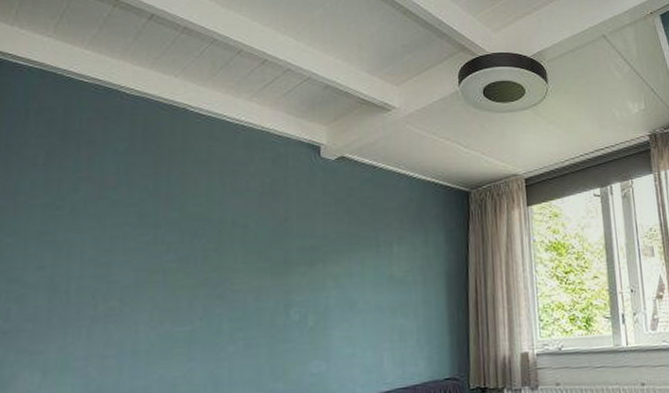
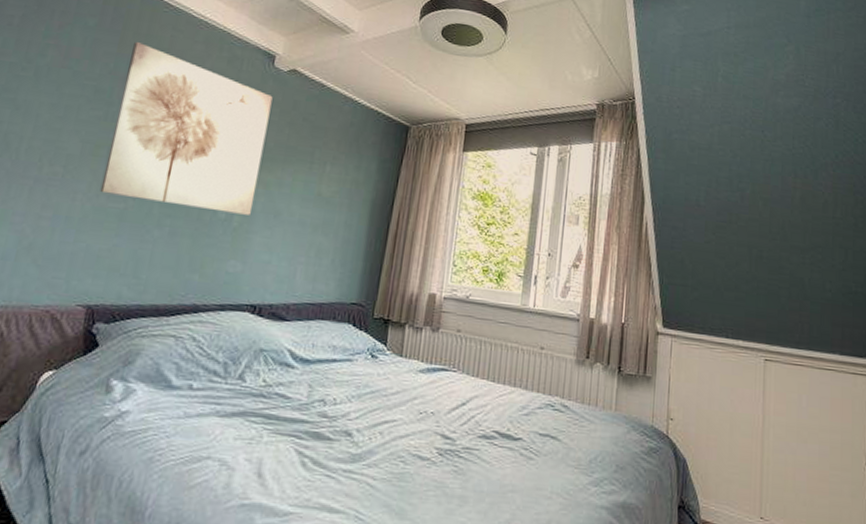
wall art: none [163,158,326,320] -> present [99,42,273,215]

